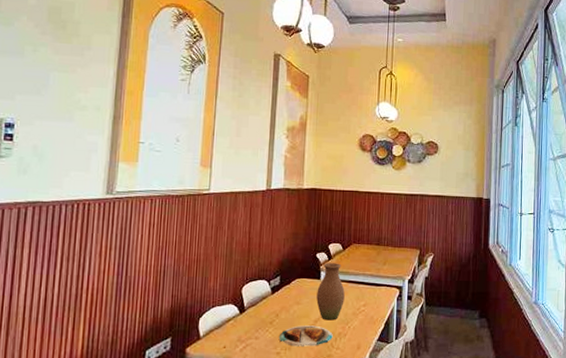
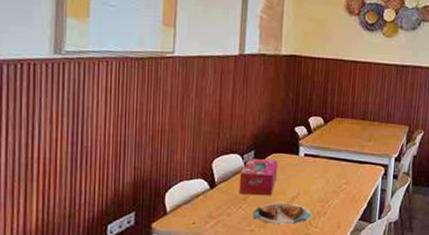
tissue box: none [266,284,301,319] -> present [238,159,278,196]
vase: present [316,263,345,320] -> none [294,137,326,198]

